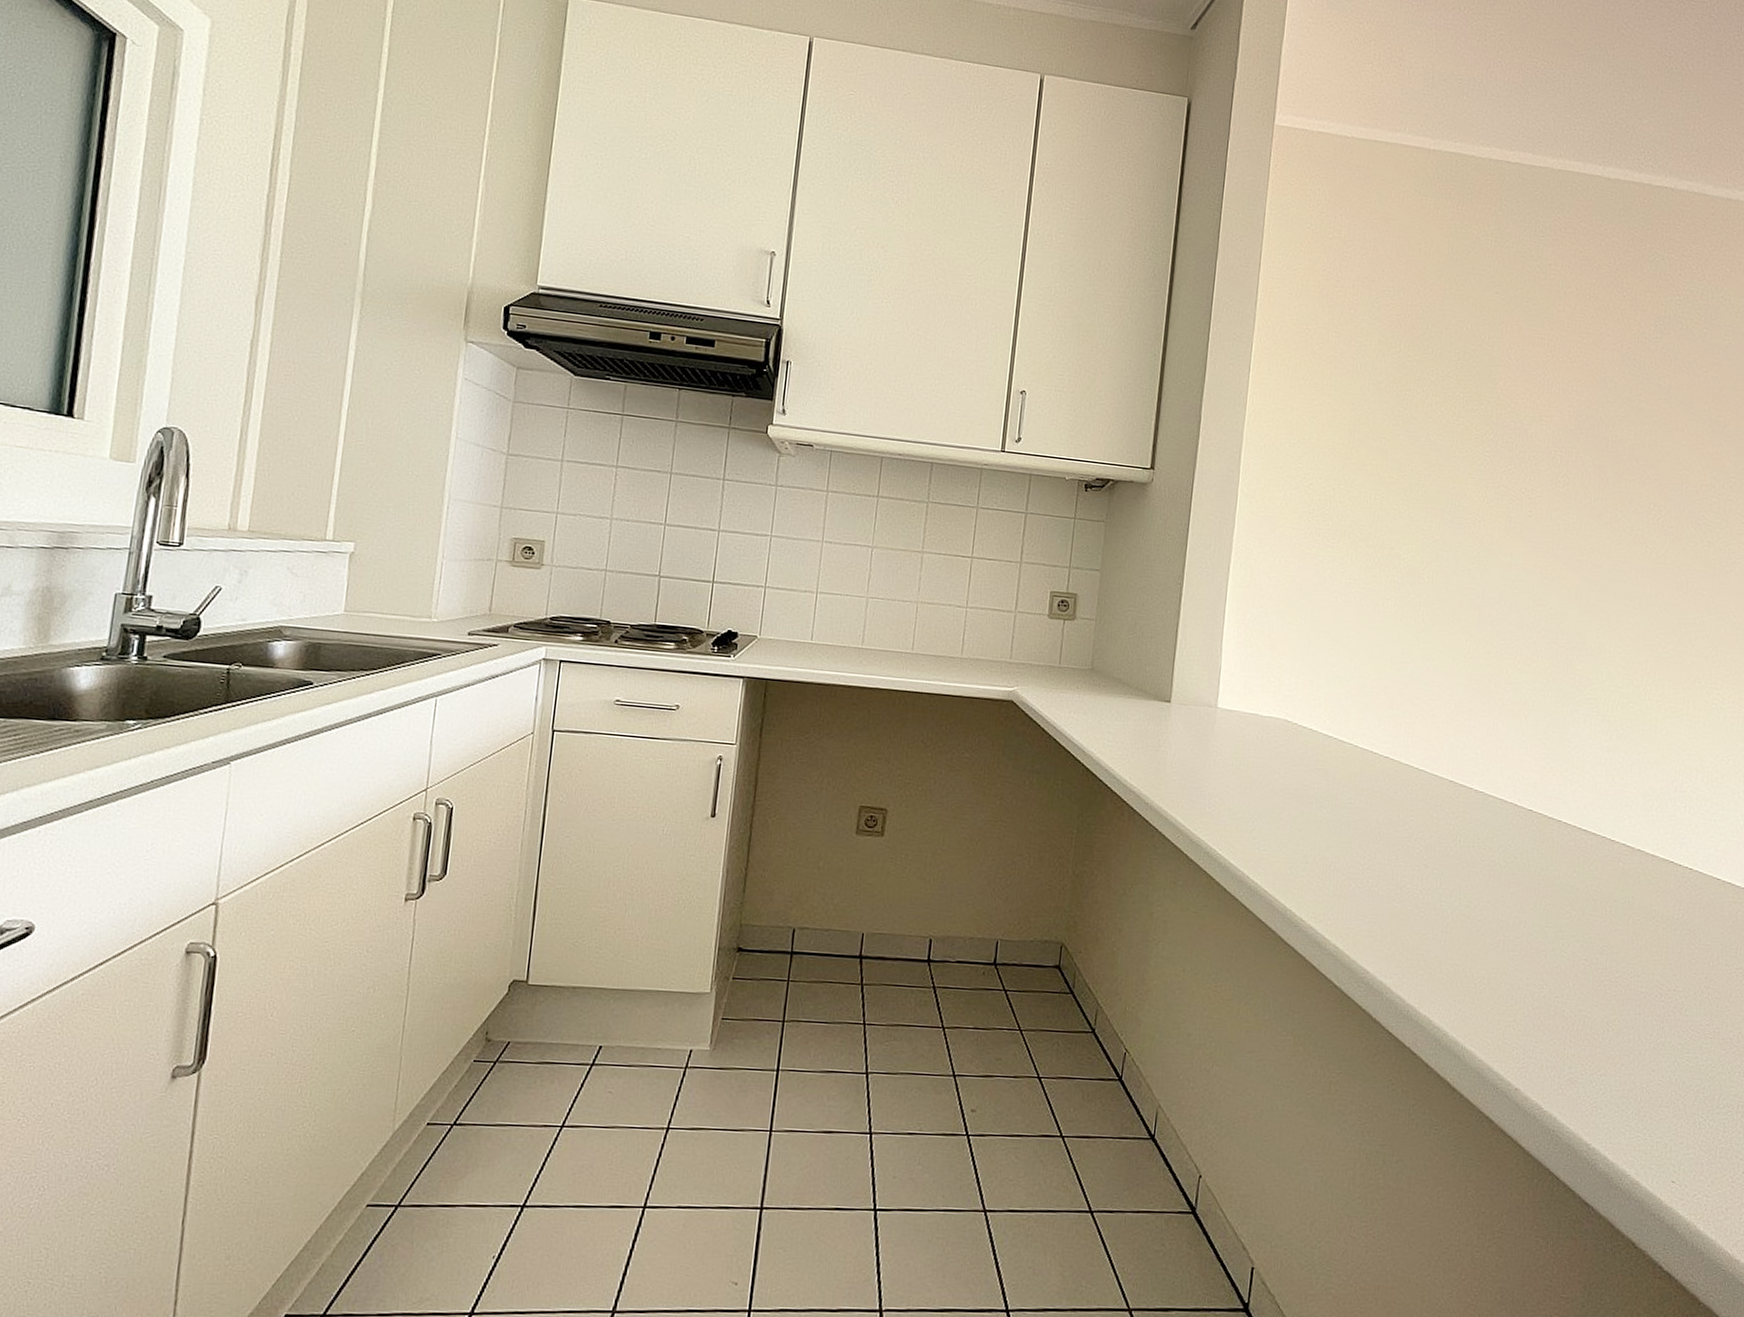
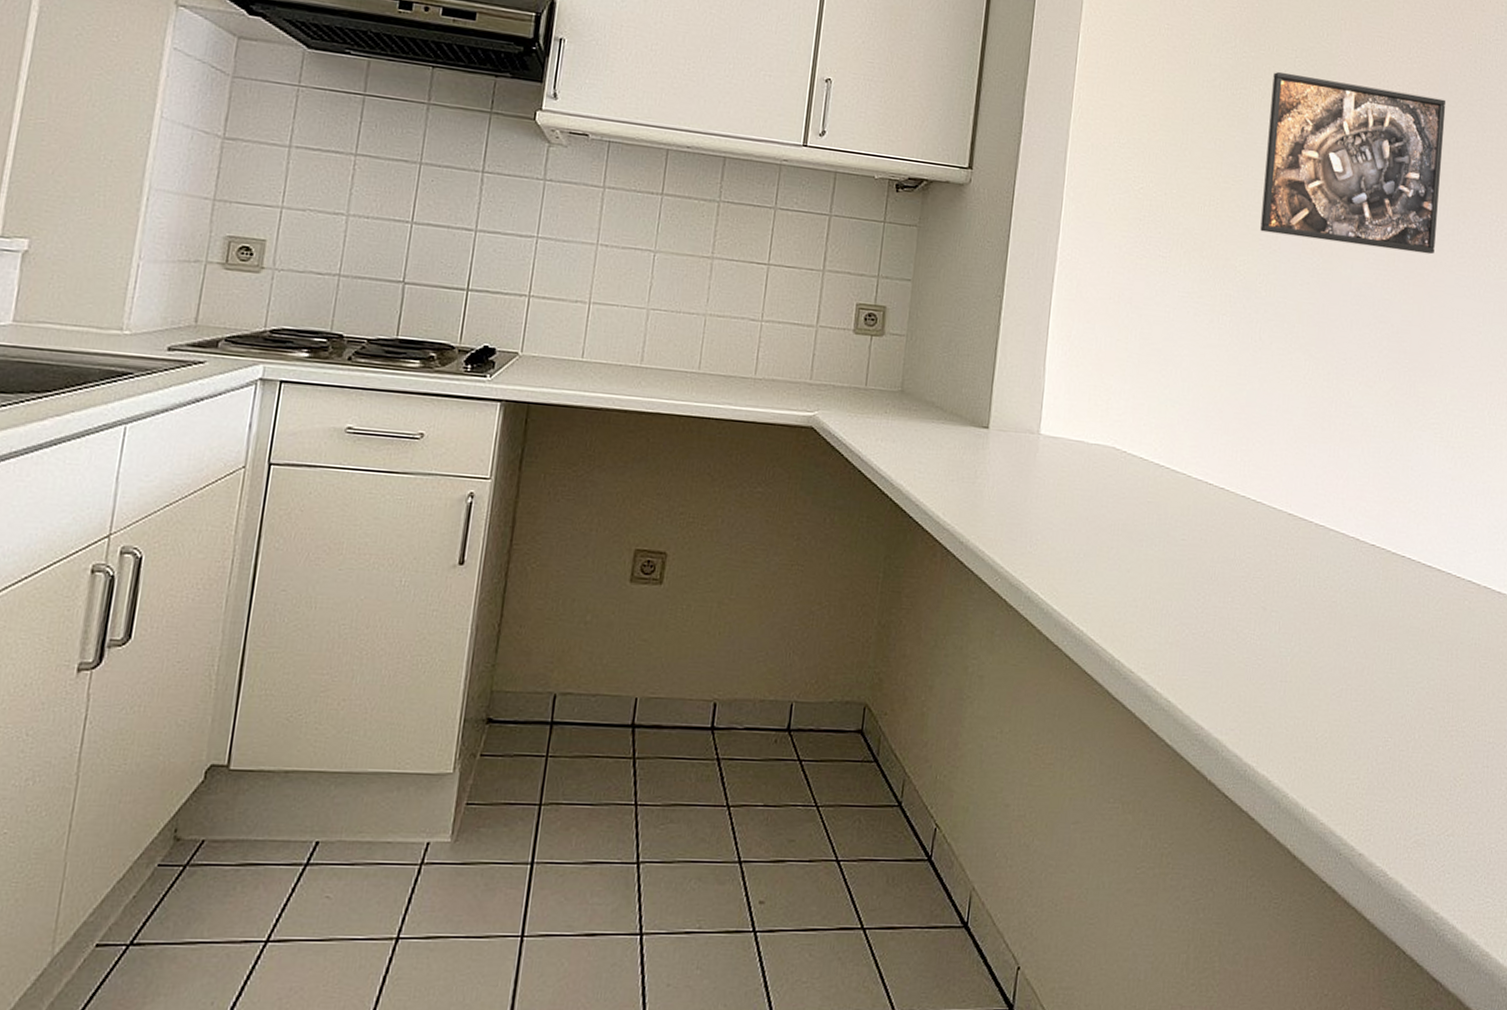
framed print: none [1423,373,1605,542] -> present [1260,71,1446,255]

